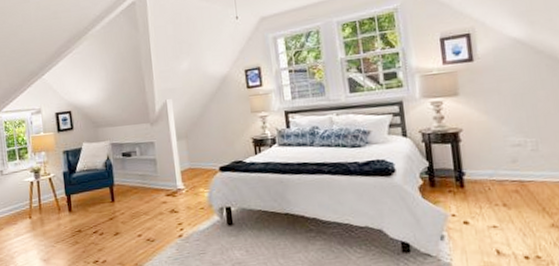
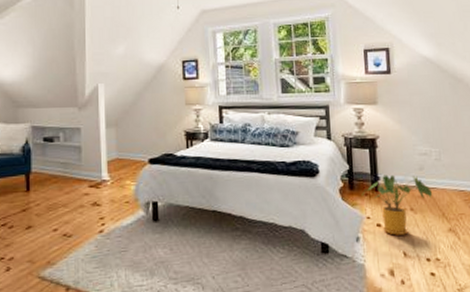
house plant: none [444,169,530,233] -> present [361,174,433,235]

